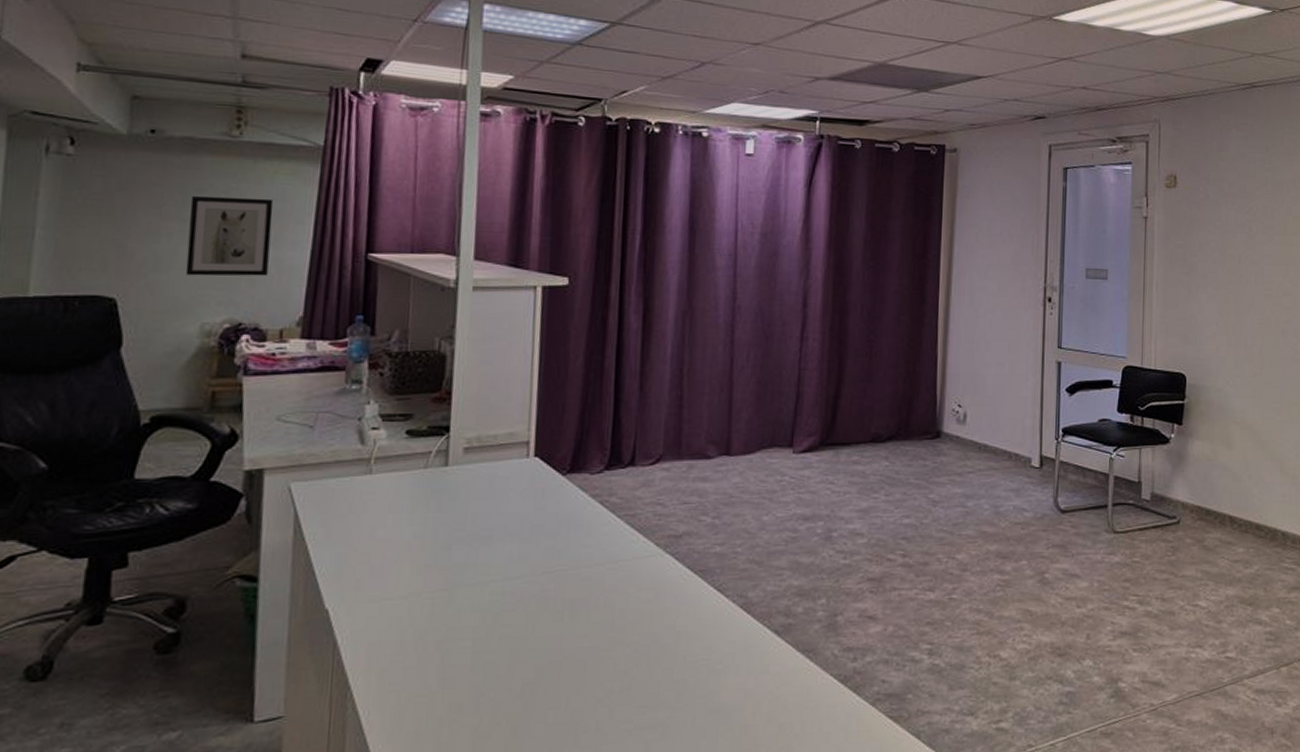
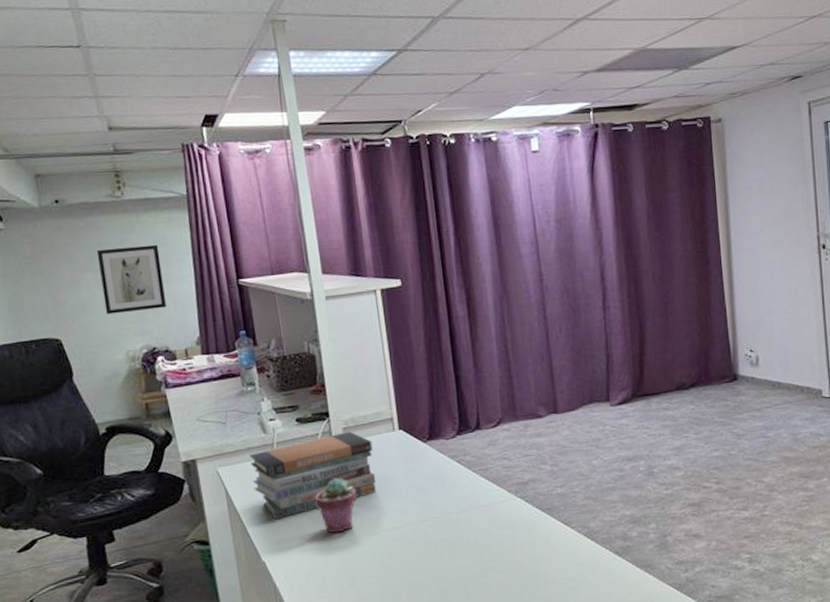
book stack: none [333,453,498,556] -> present [250,431,376,520]
potted succulent: none [411,510,466,580] -> present [315,478,357,533]

